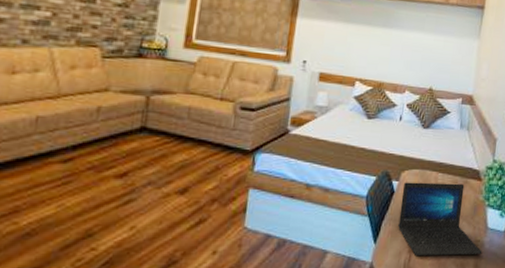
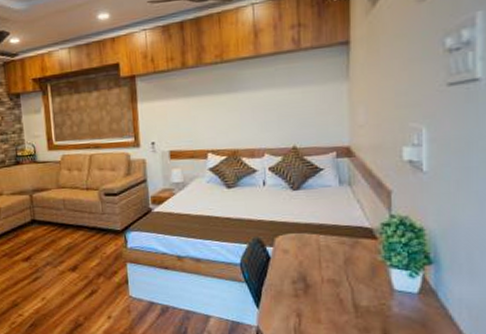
laptop: present [398,182,482,257] -> none [279,244,391,321]

